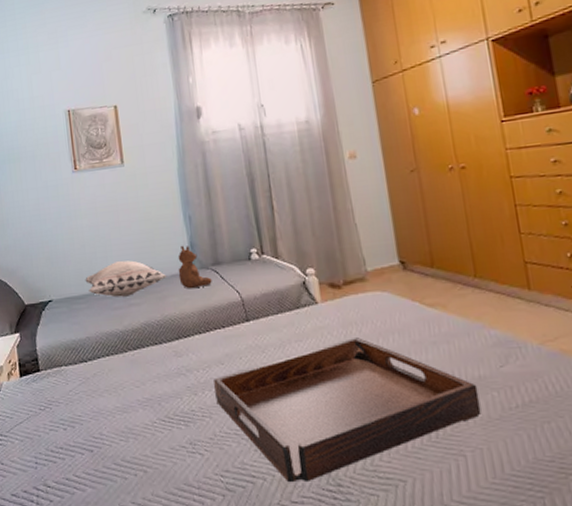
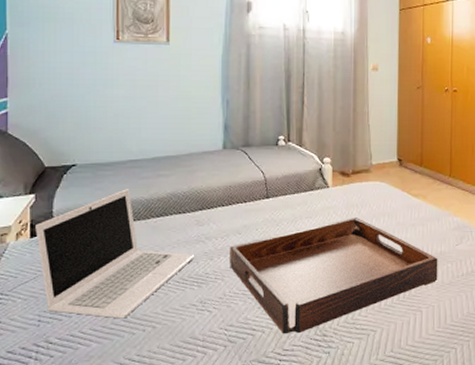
laptop: none [23,321,178,462] -> present [35,189,195,319]
decorative pillow: present [85,260,167,298] -> none [114,133,199,167]
teddy bear: present [178,245,212,289] -> none [210,125,240,166]

